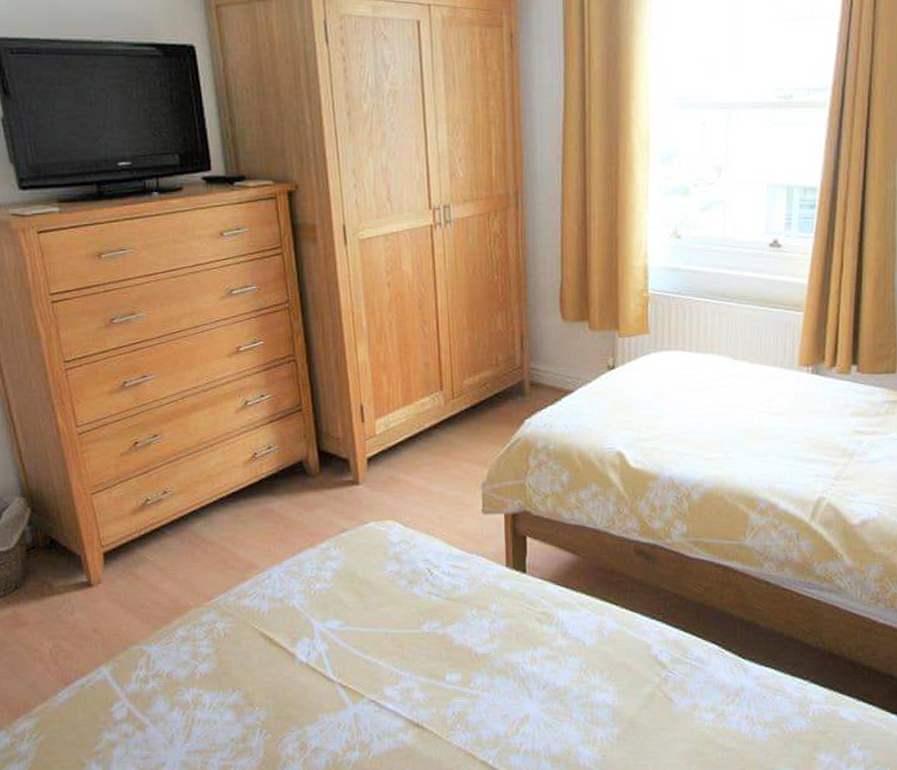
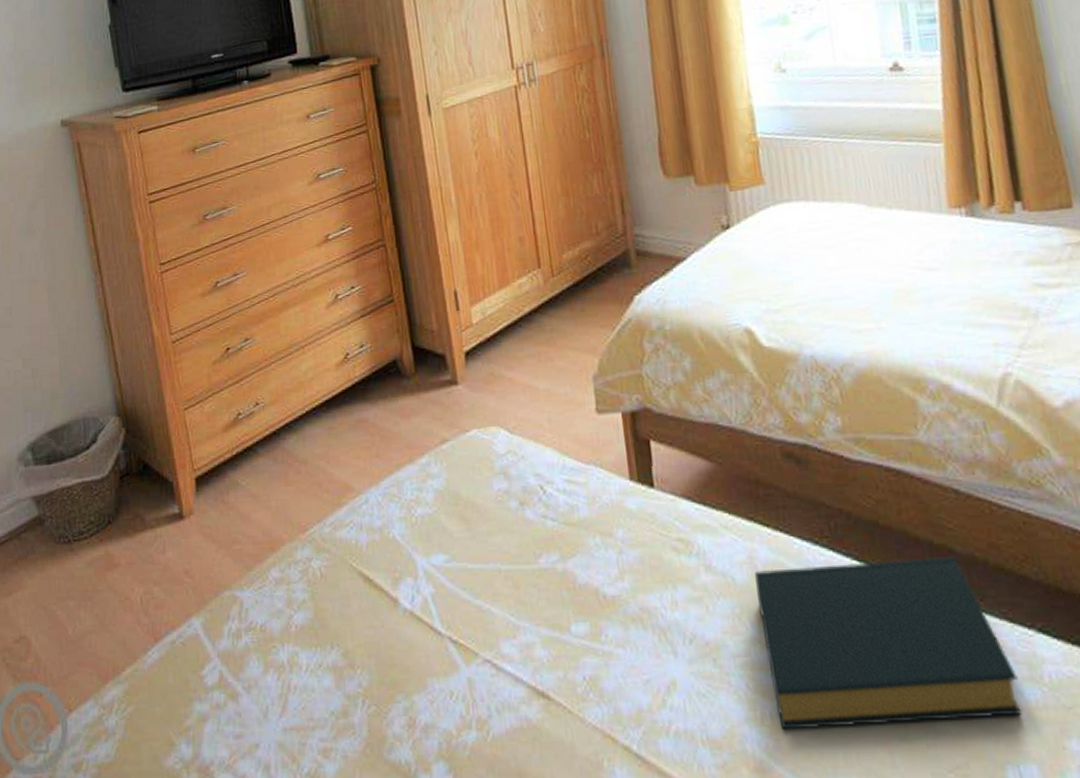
hardback book: none [601,628,790,749] -> present [755,555,1022,730]

